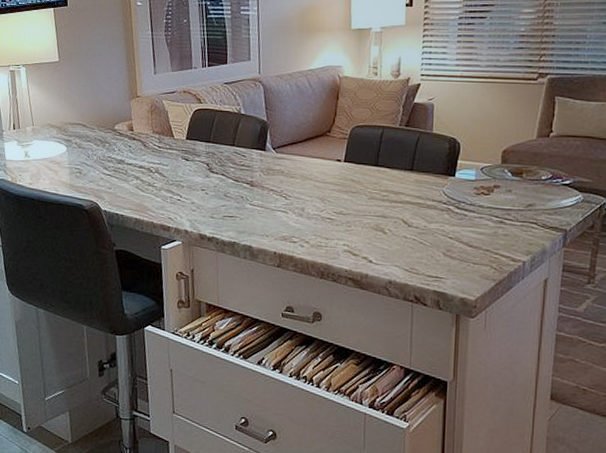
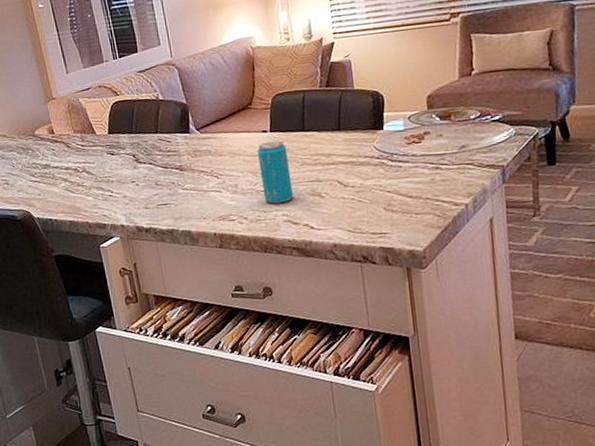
beverage can: none [328,171,358,233] -> present [257,140,293,204]

